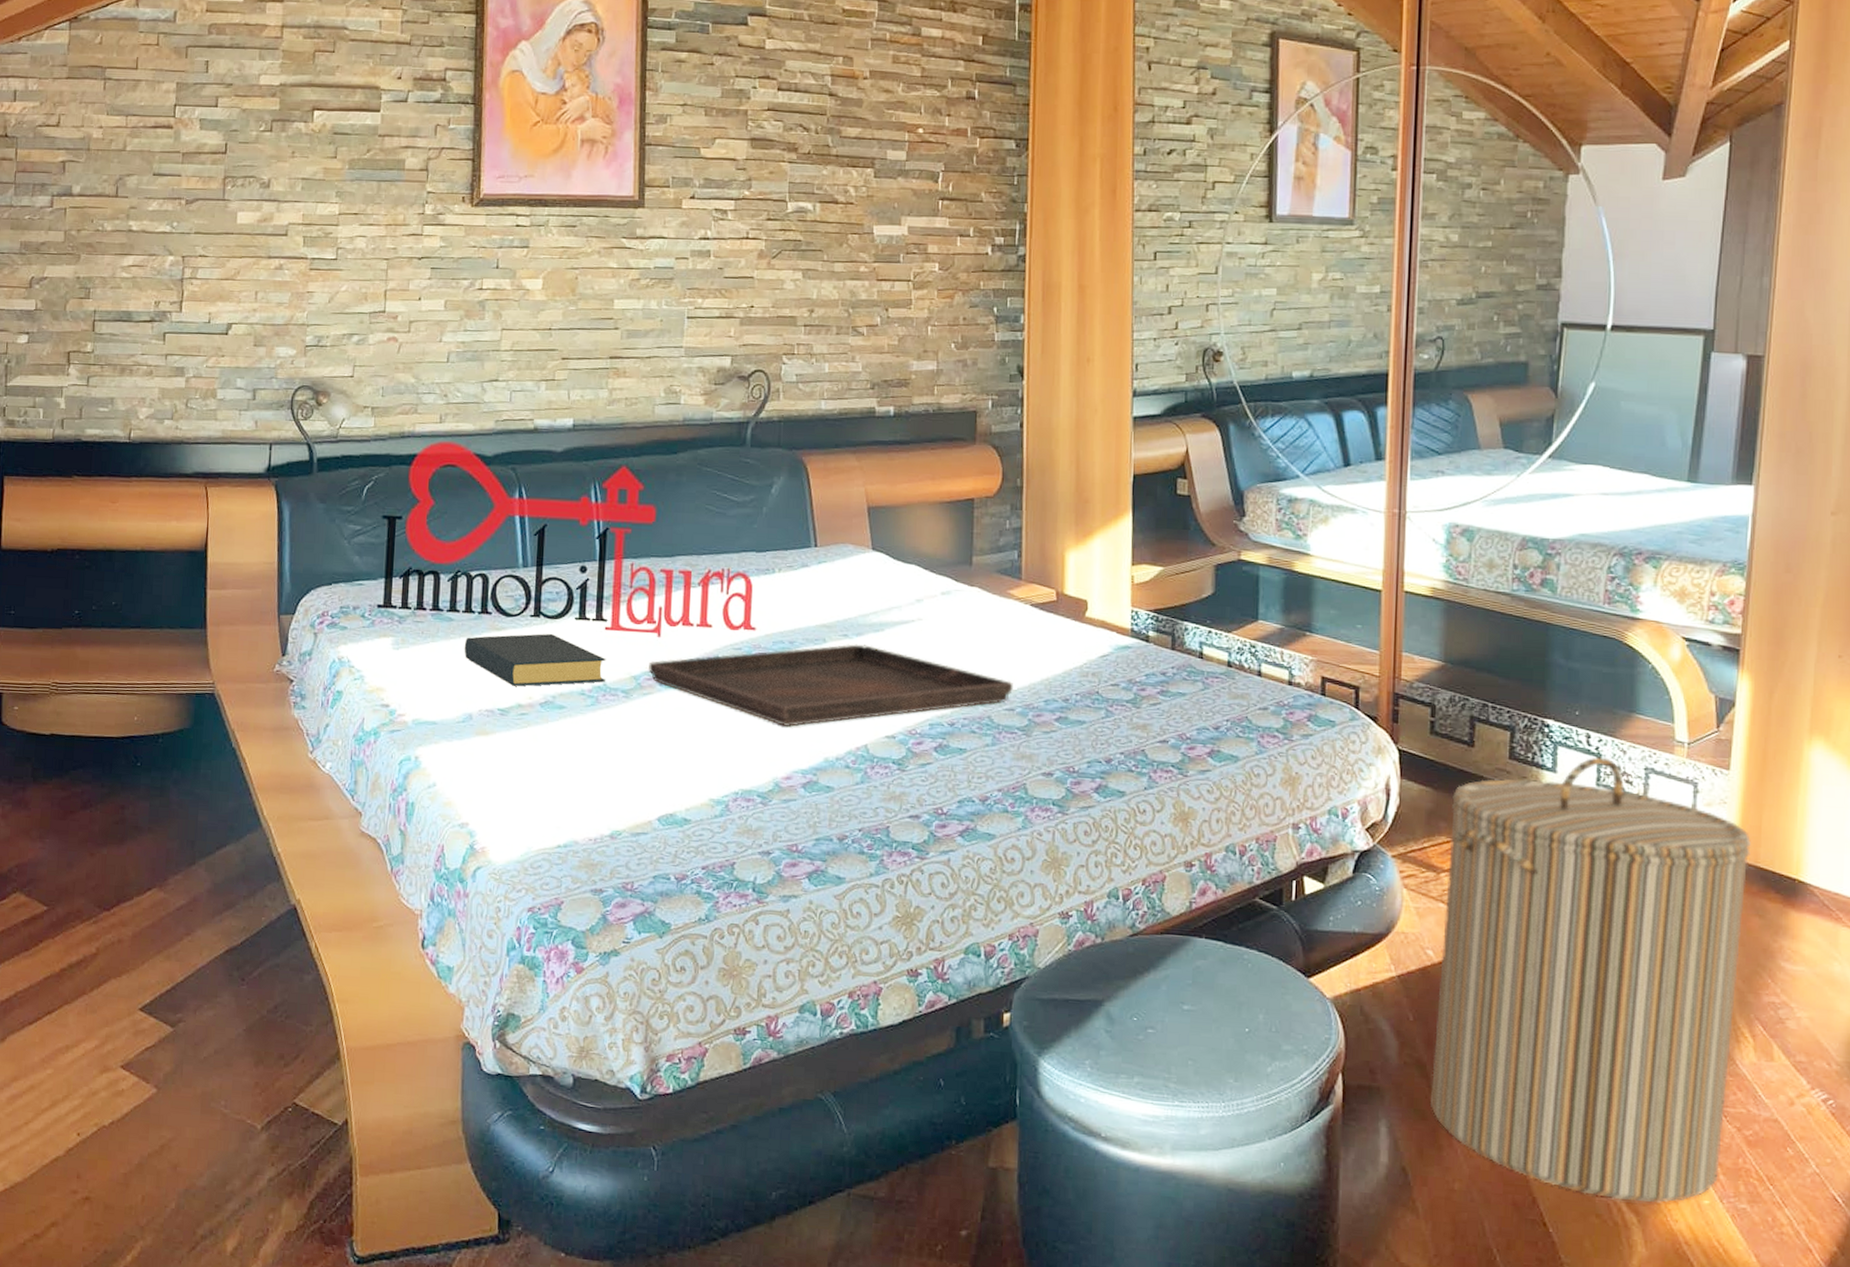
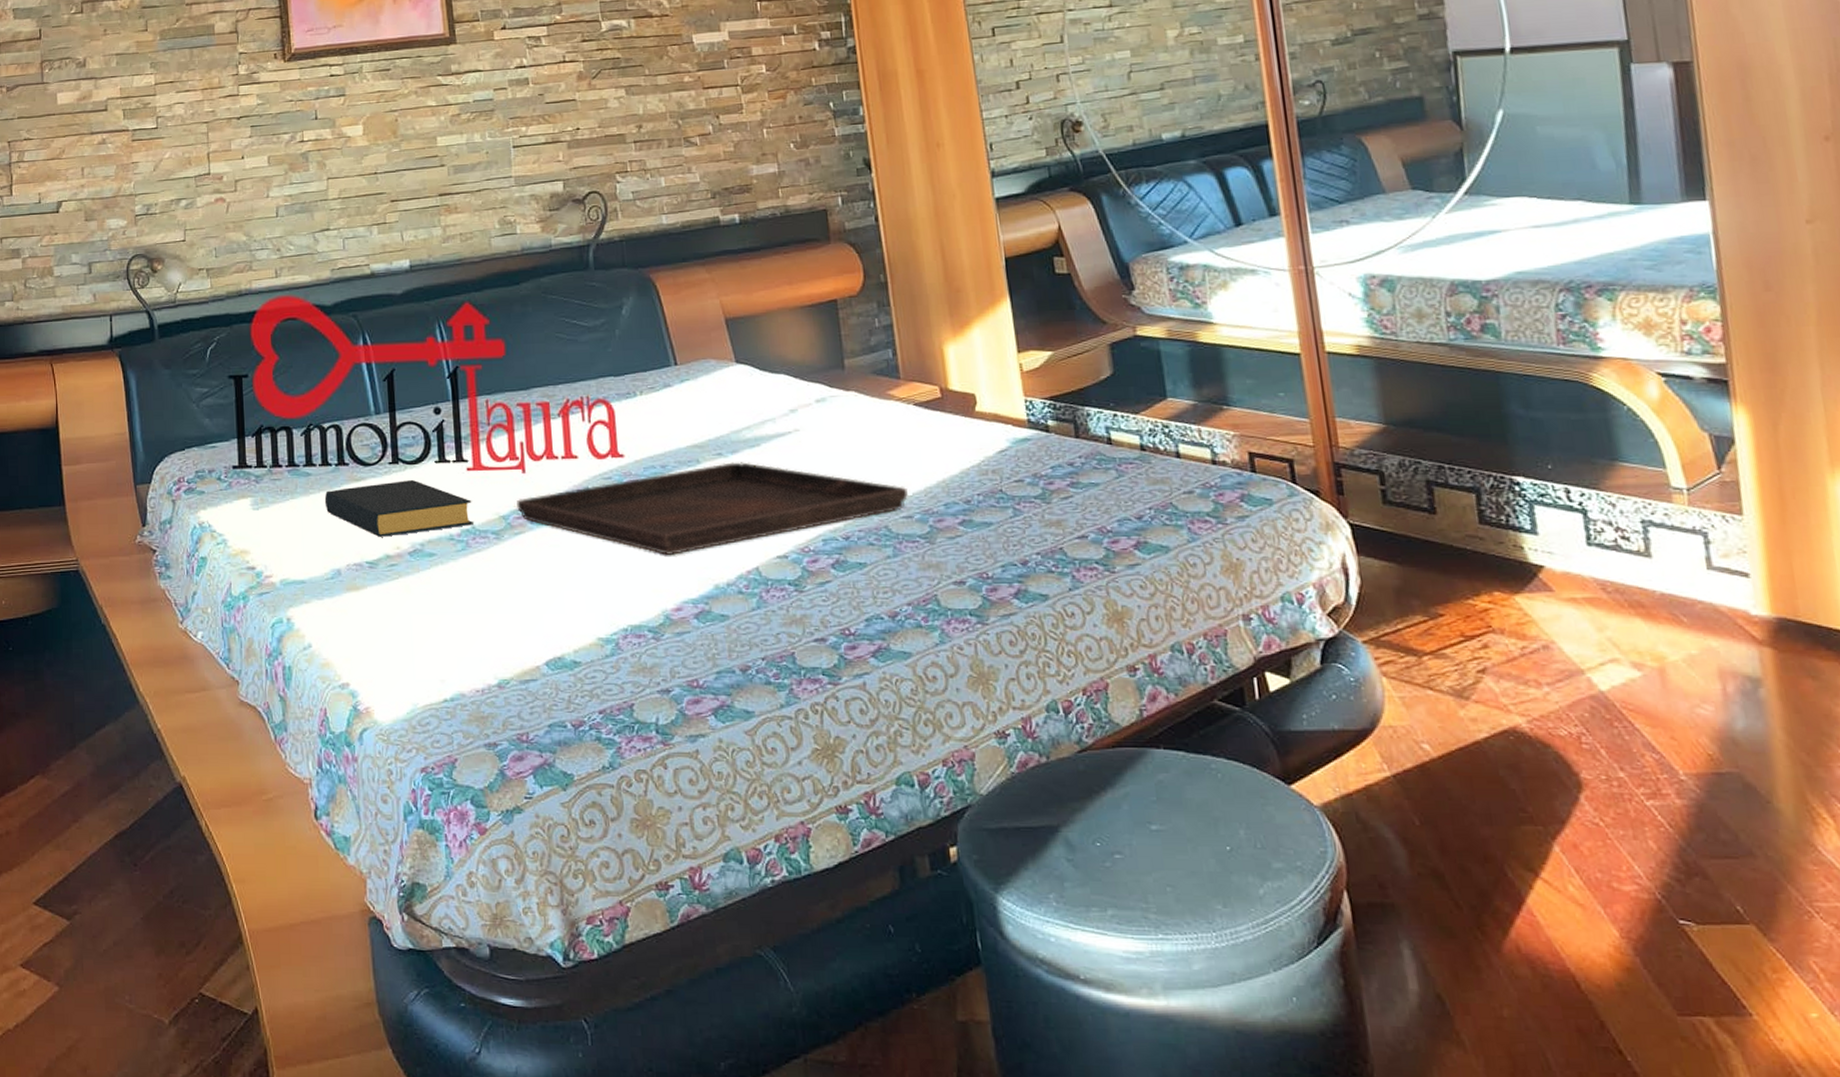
laundry hamper: present [1431,757,1751,1202] -> none [1421,513,1823,1019]

